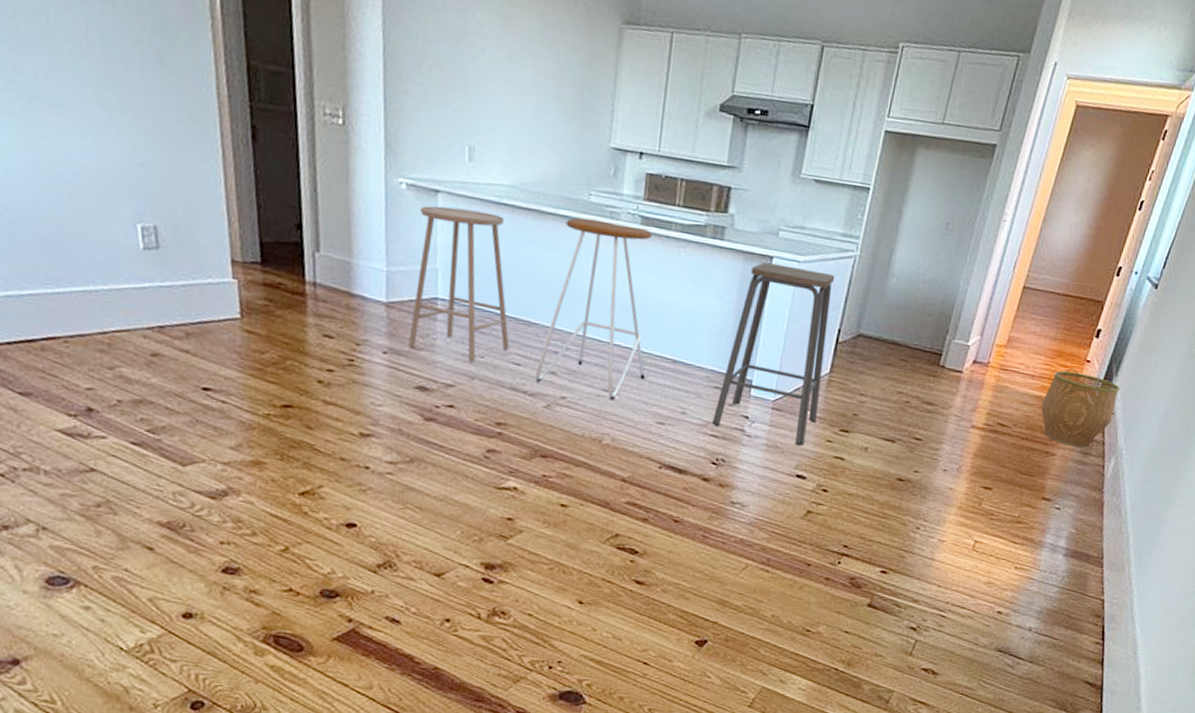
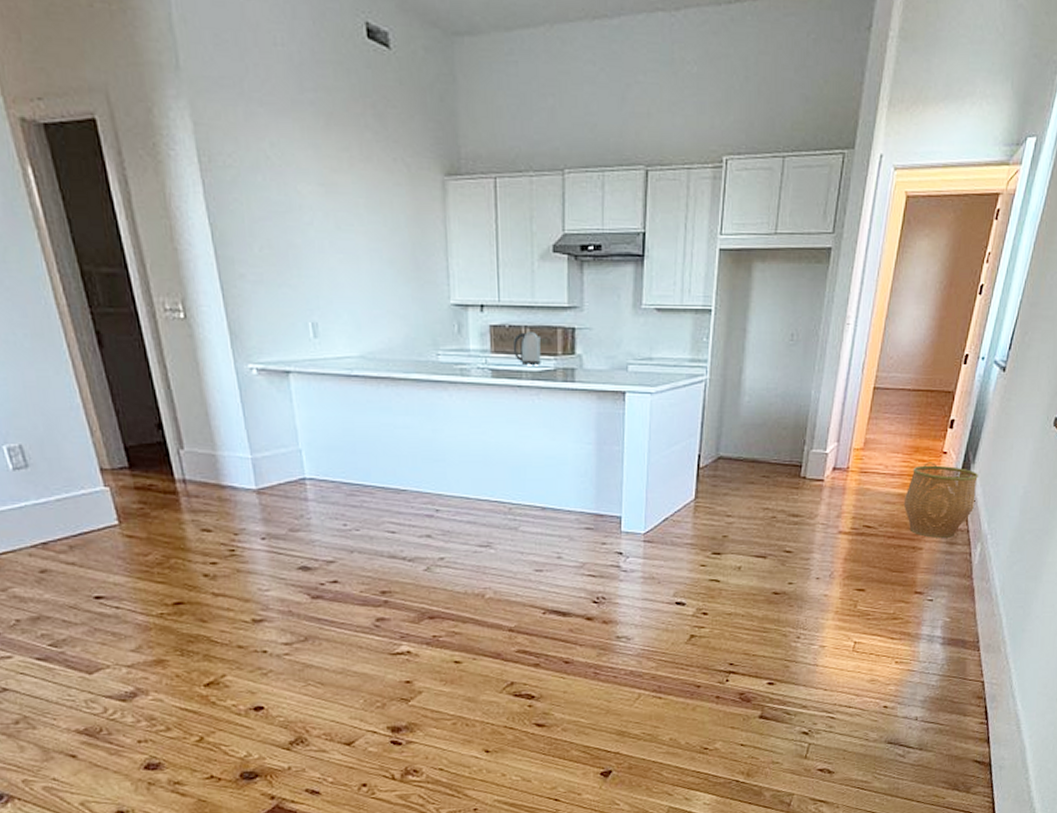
stool: present [408,205,509,362] -> none [273,386,382,536]
bar stool: present [535,217,653,400] -> none [411,379,518,554]
kettle: none [666,184,697,218] -> present [512,332,542,365]
bar stool: present [711,262,835,446] -> none [587,398,689,573]

